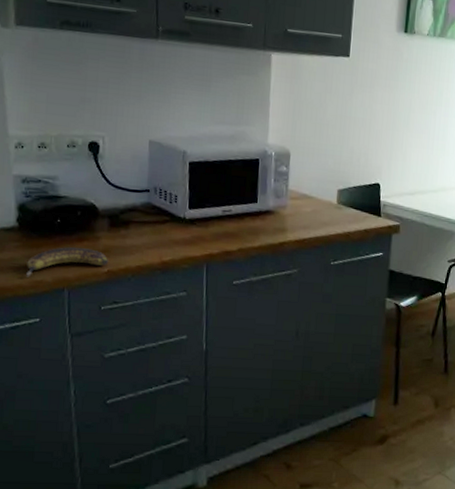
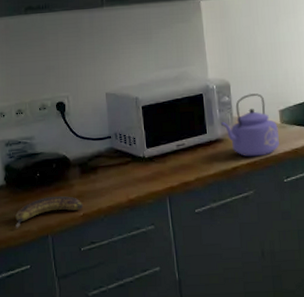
kettle: none [273,167,334,235] -> present [220,93,280,157]

